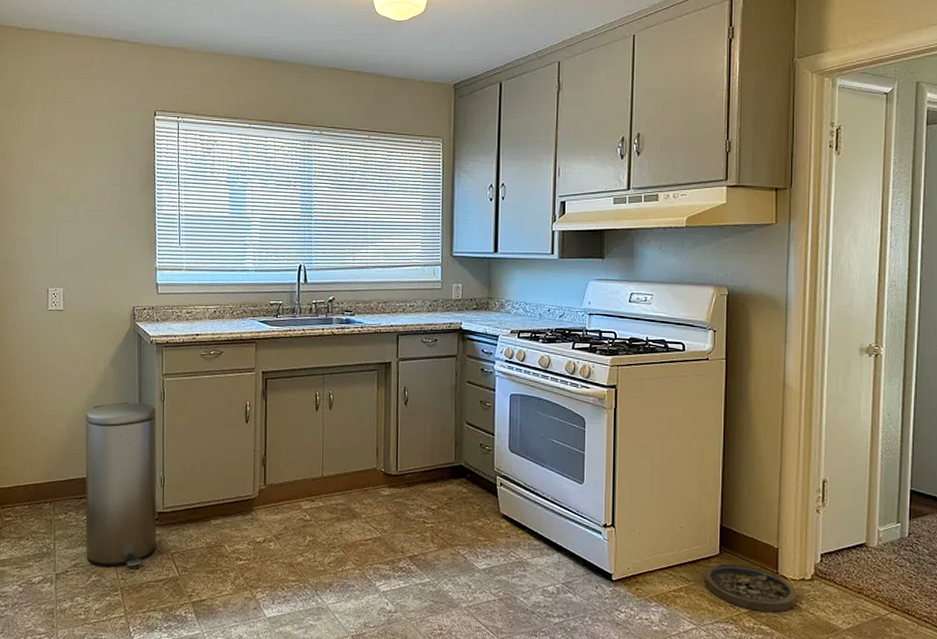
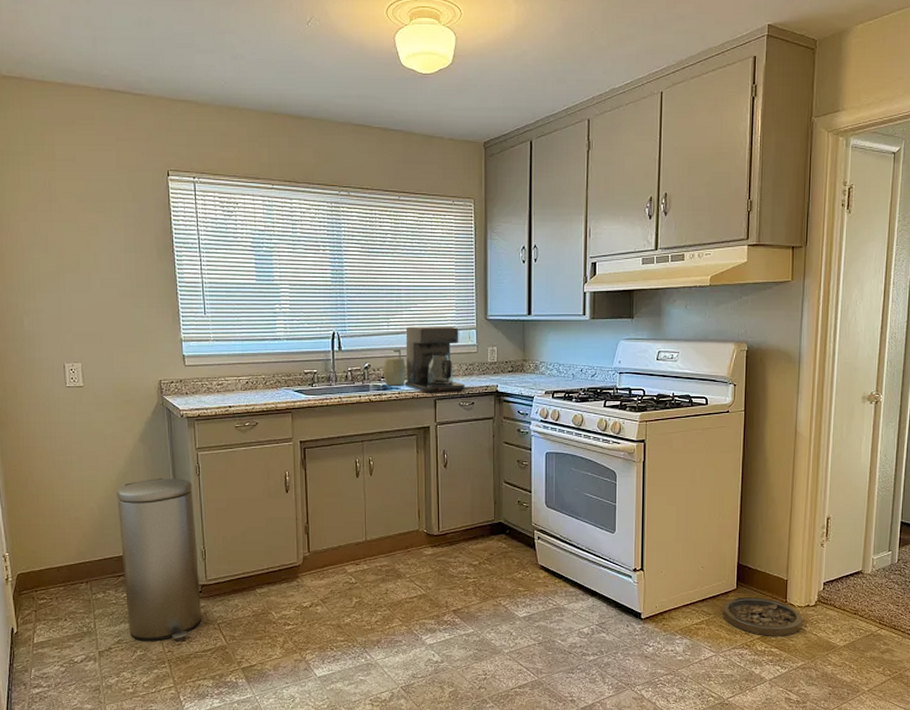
soap dispenser: none [346,283,369,320] -> present [383,349,406,386]
coffee maker: none [368,261,429,328] -> present [405,326,465,393]

